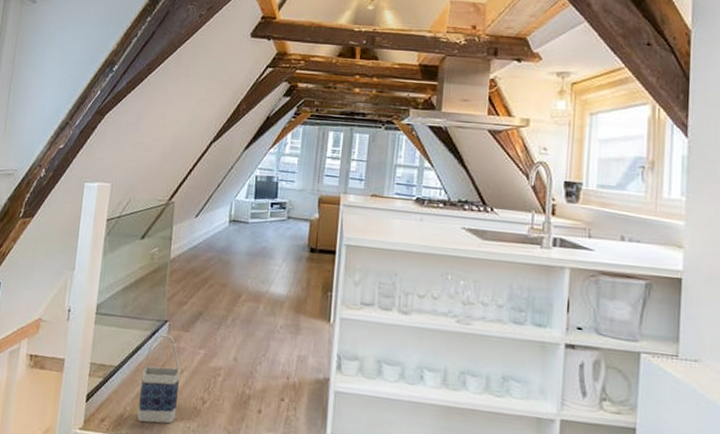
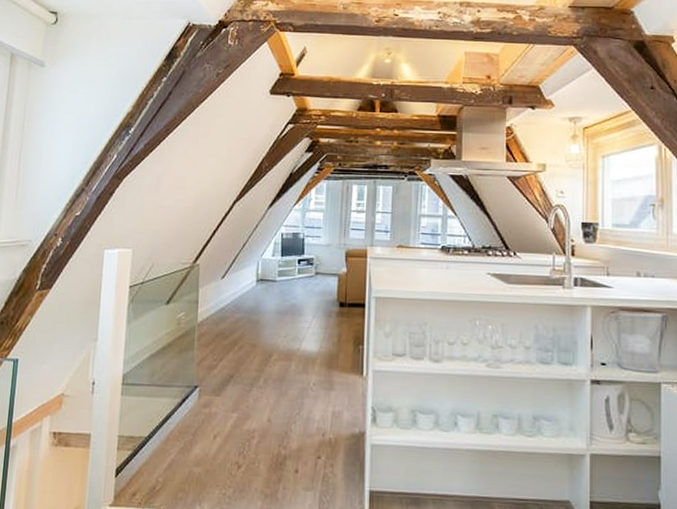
bag: present [137,334,180,424] -> none [170,400,213,493]

